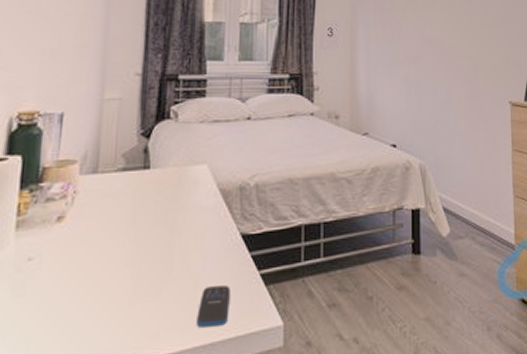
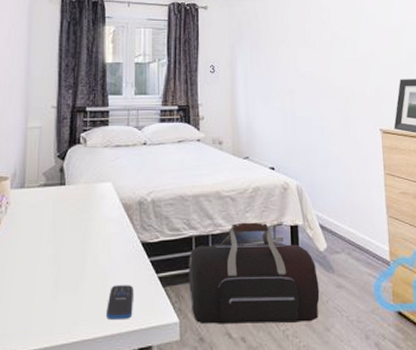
duffel bag: none [296,206,441,326] -> present [189,222,320,324]

